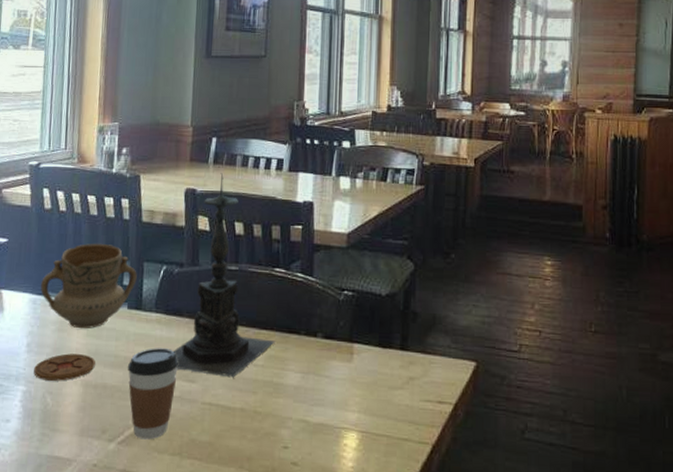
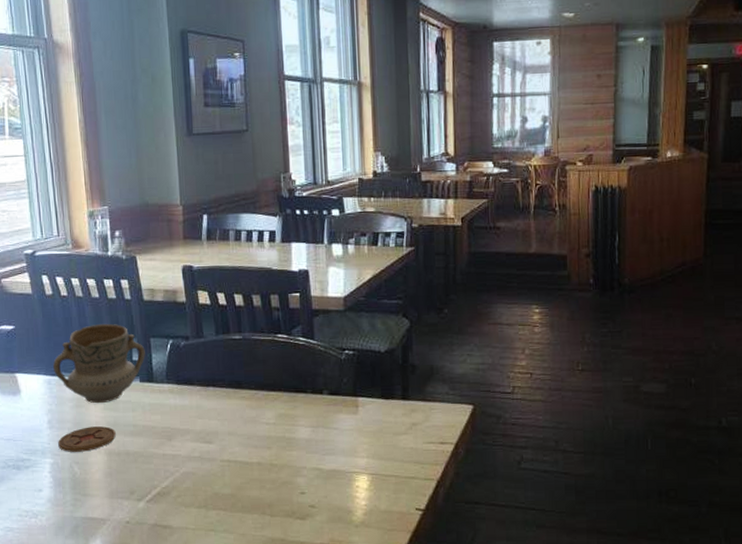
coffee cup: present [127,348,178,440] -> none [146,415,195,497]
candle holder: present [173,173,275,378] -> none [188,249,284,437]

